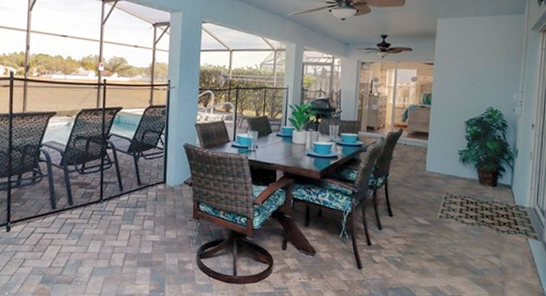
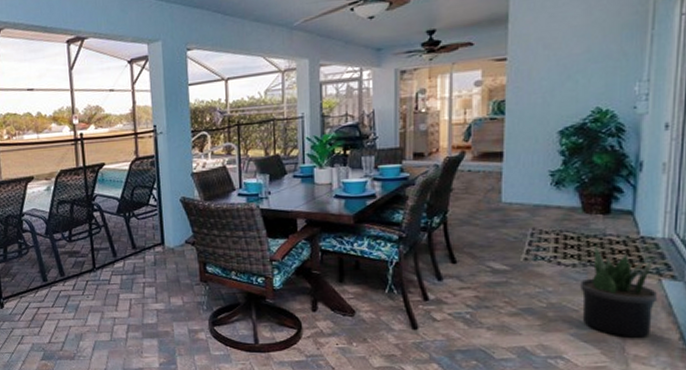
planter: none [476,208,526,283] -> present [580,243,658,338]

